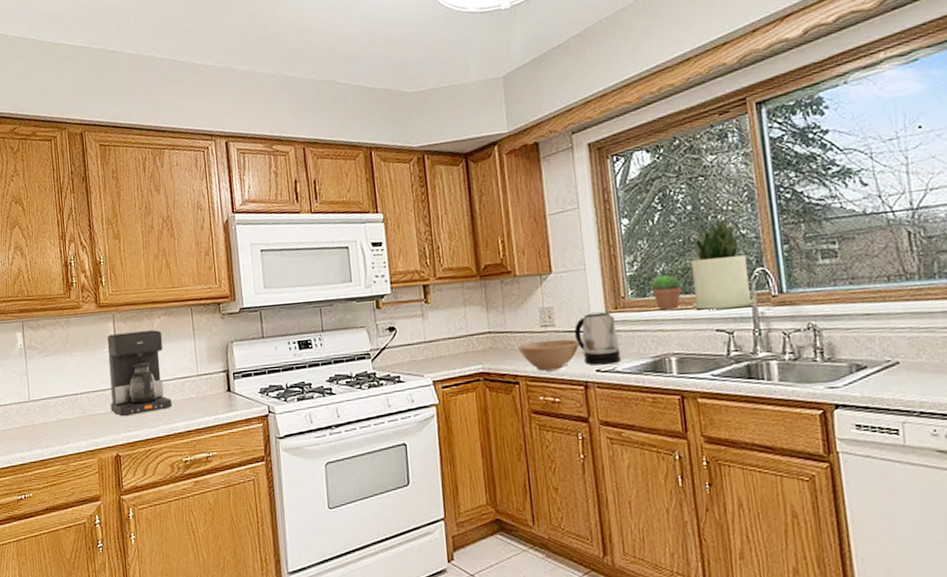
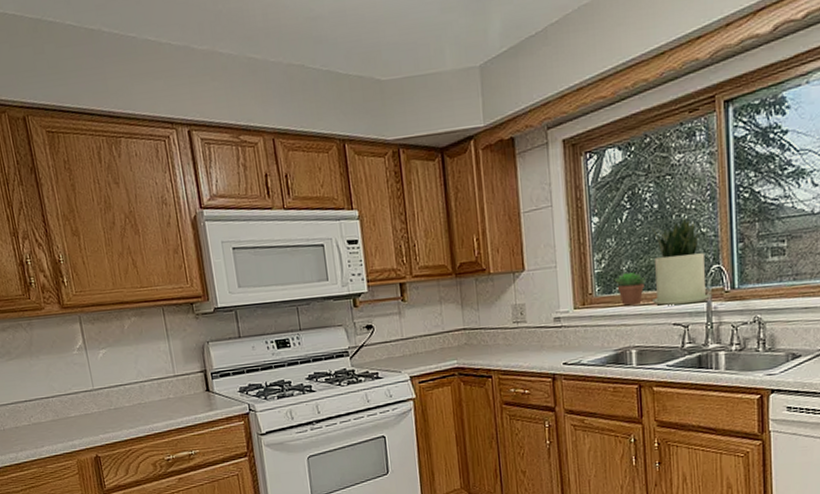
coffee maker: present [107,330,173,417] -> none [74,331,150,419]
bowl: present [517,339,580,371] -> none [491,334,549,365]
kettle: present [574,311,622,365] -> none [544,307,587,358]

